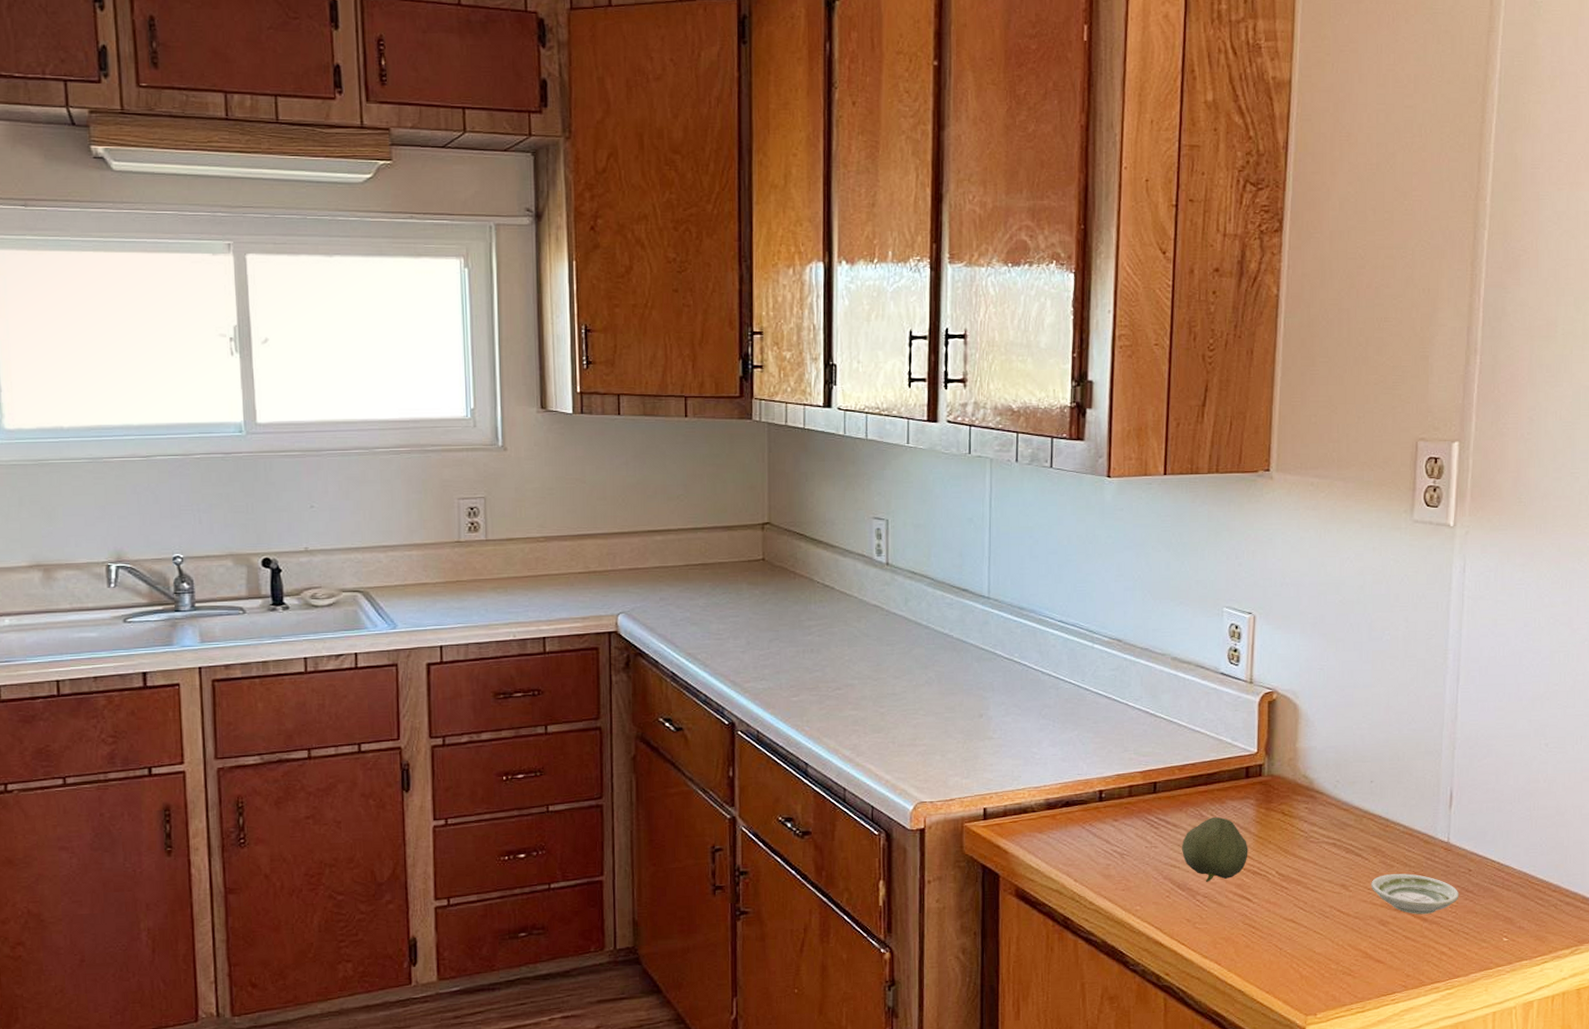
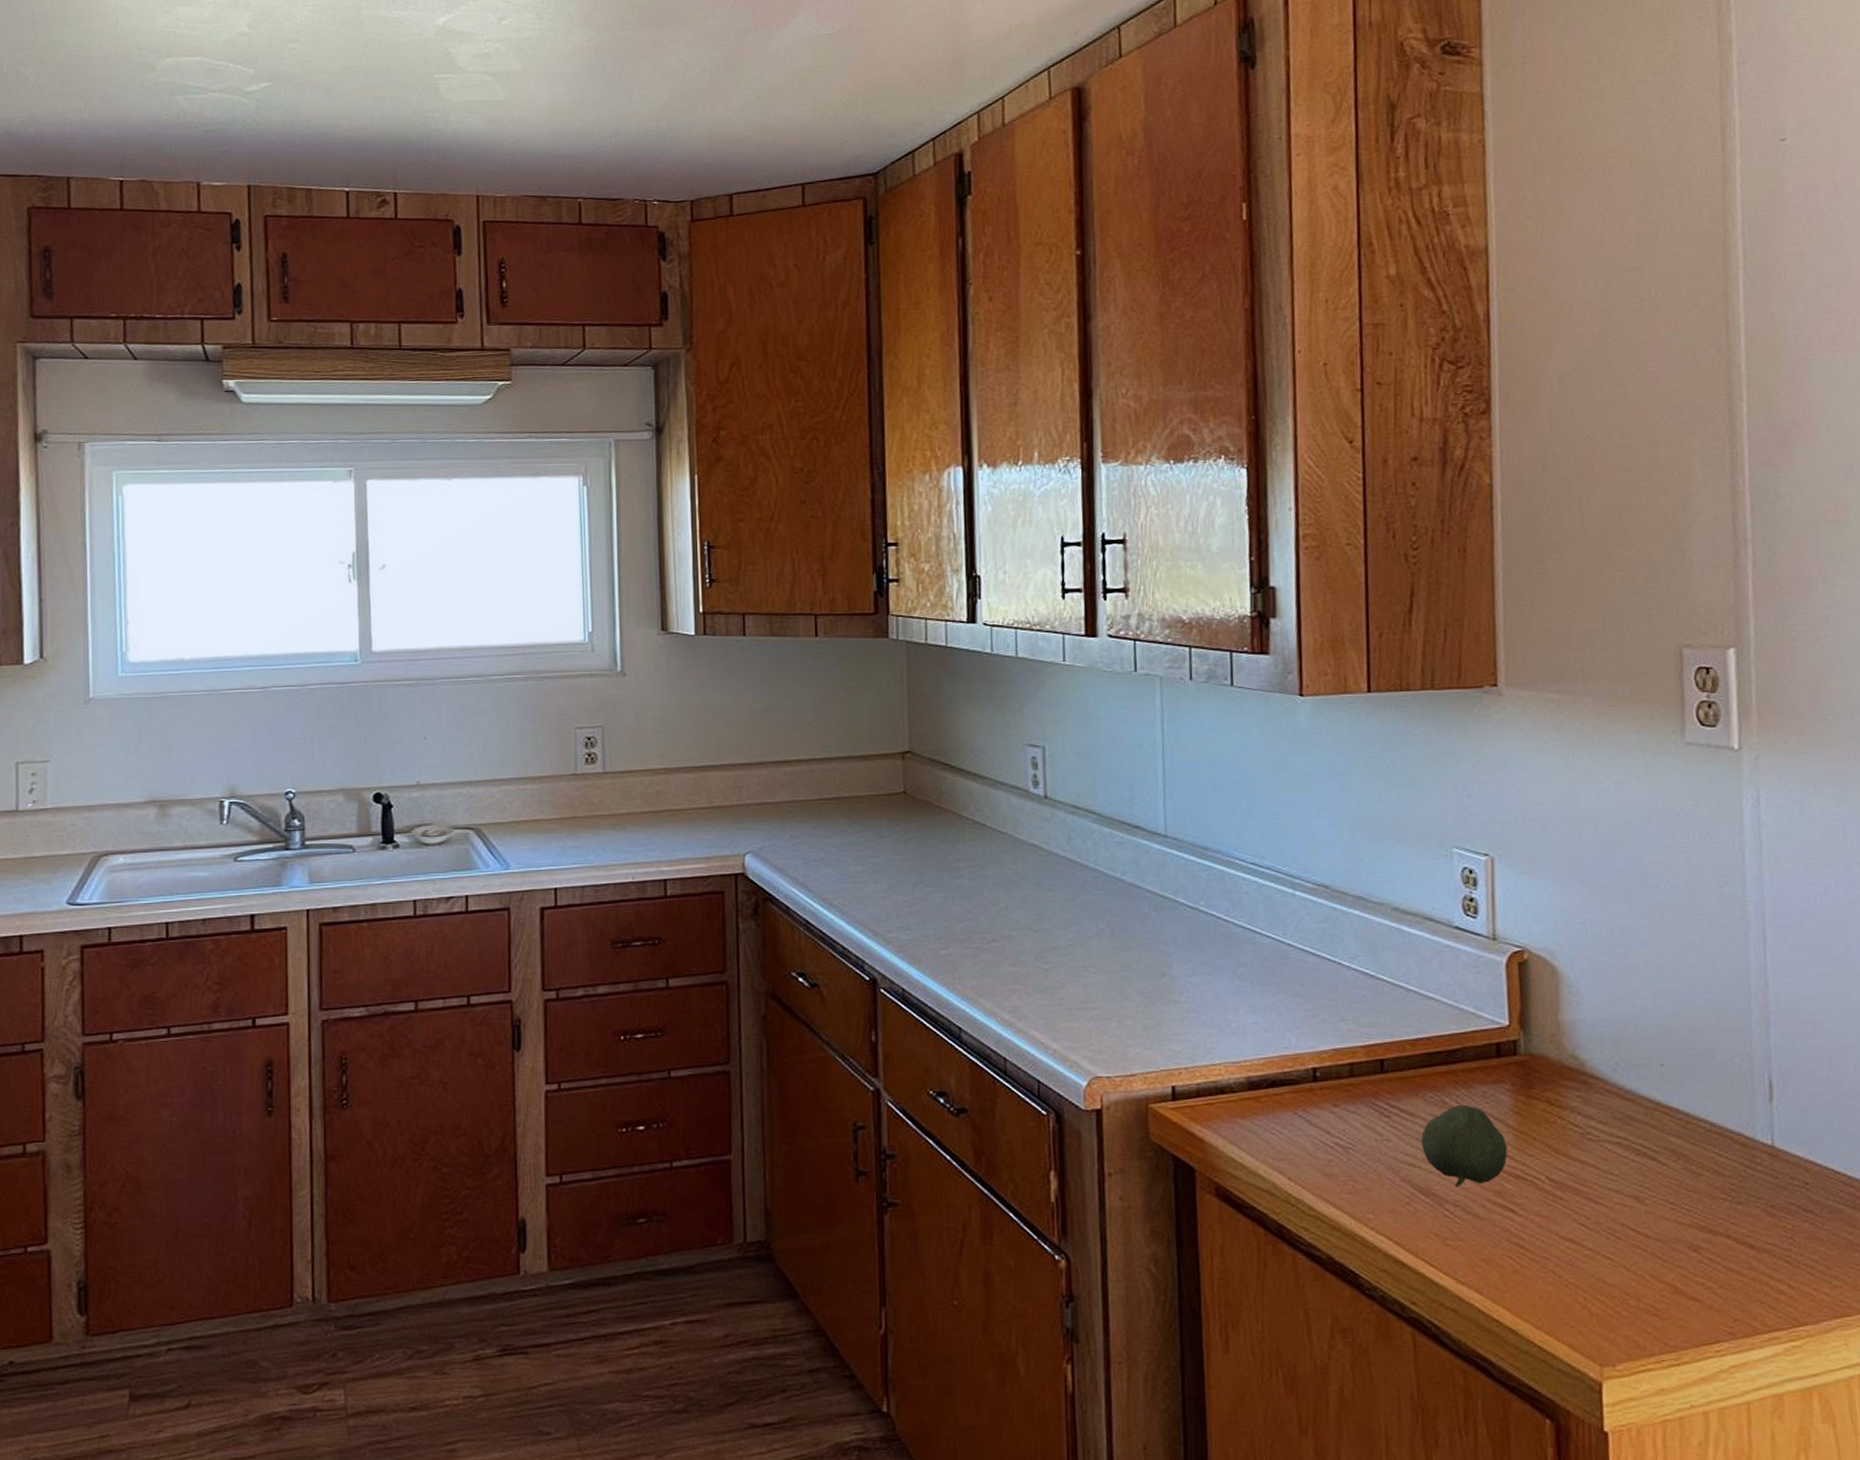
saucer: present [1371,873,1459,915] -> none [1673,1185,1796,1240]

